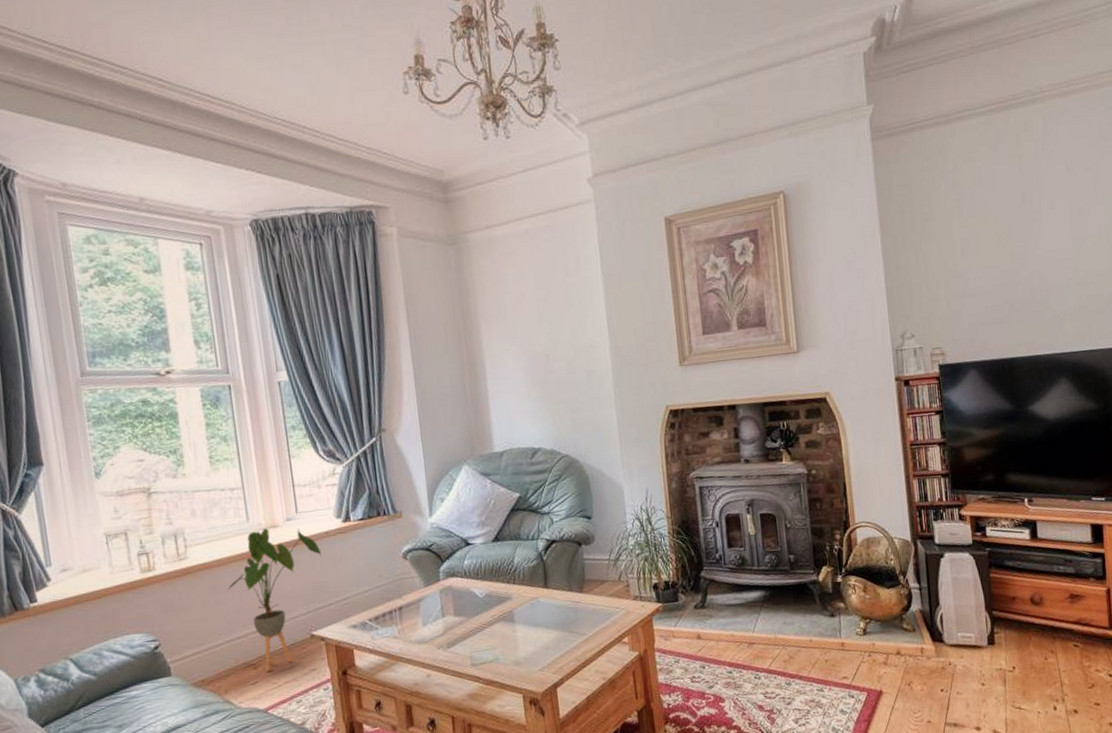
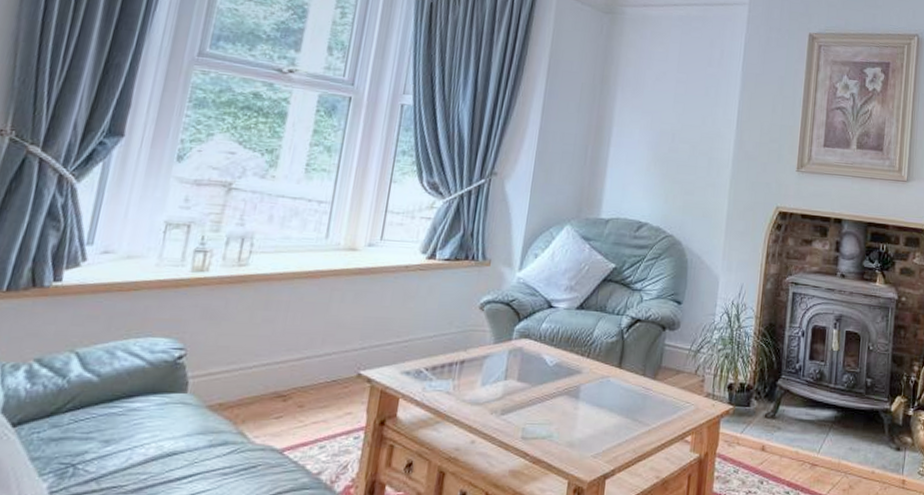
house plant: present [227,528,322,673] -> none [281,249,396,408]

